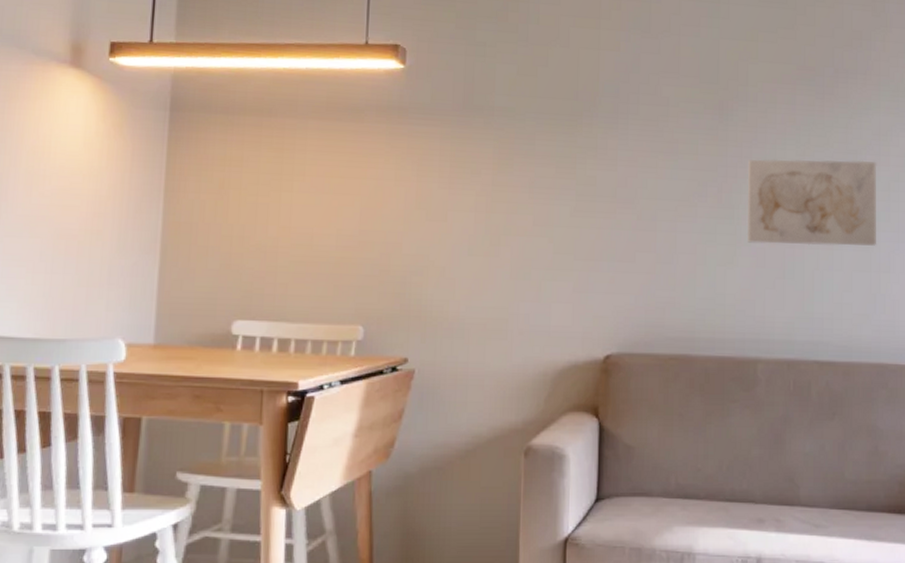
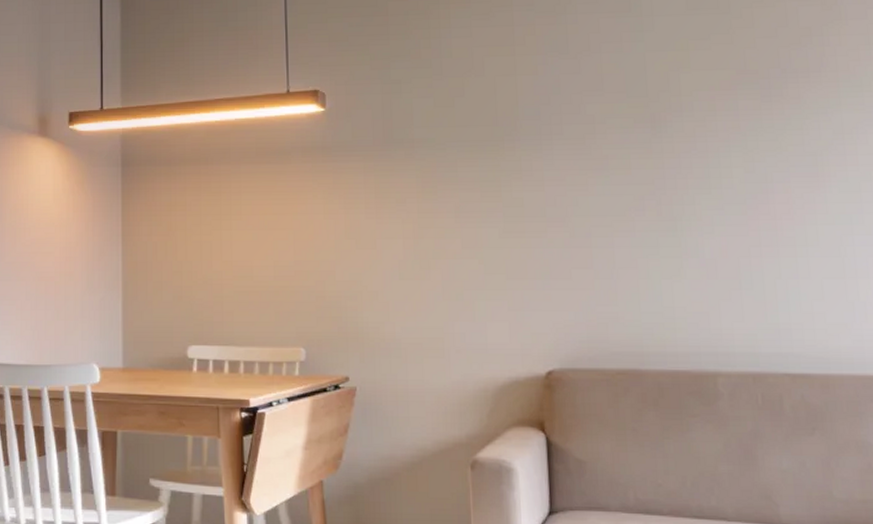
wall art: present [746,159,877,246] -> none [689,161,849,254]

